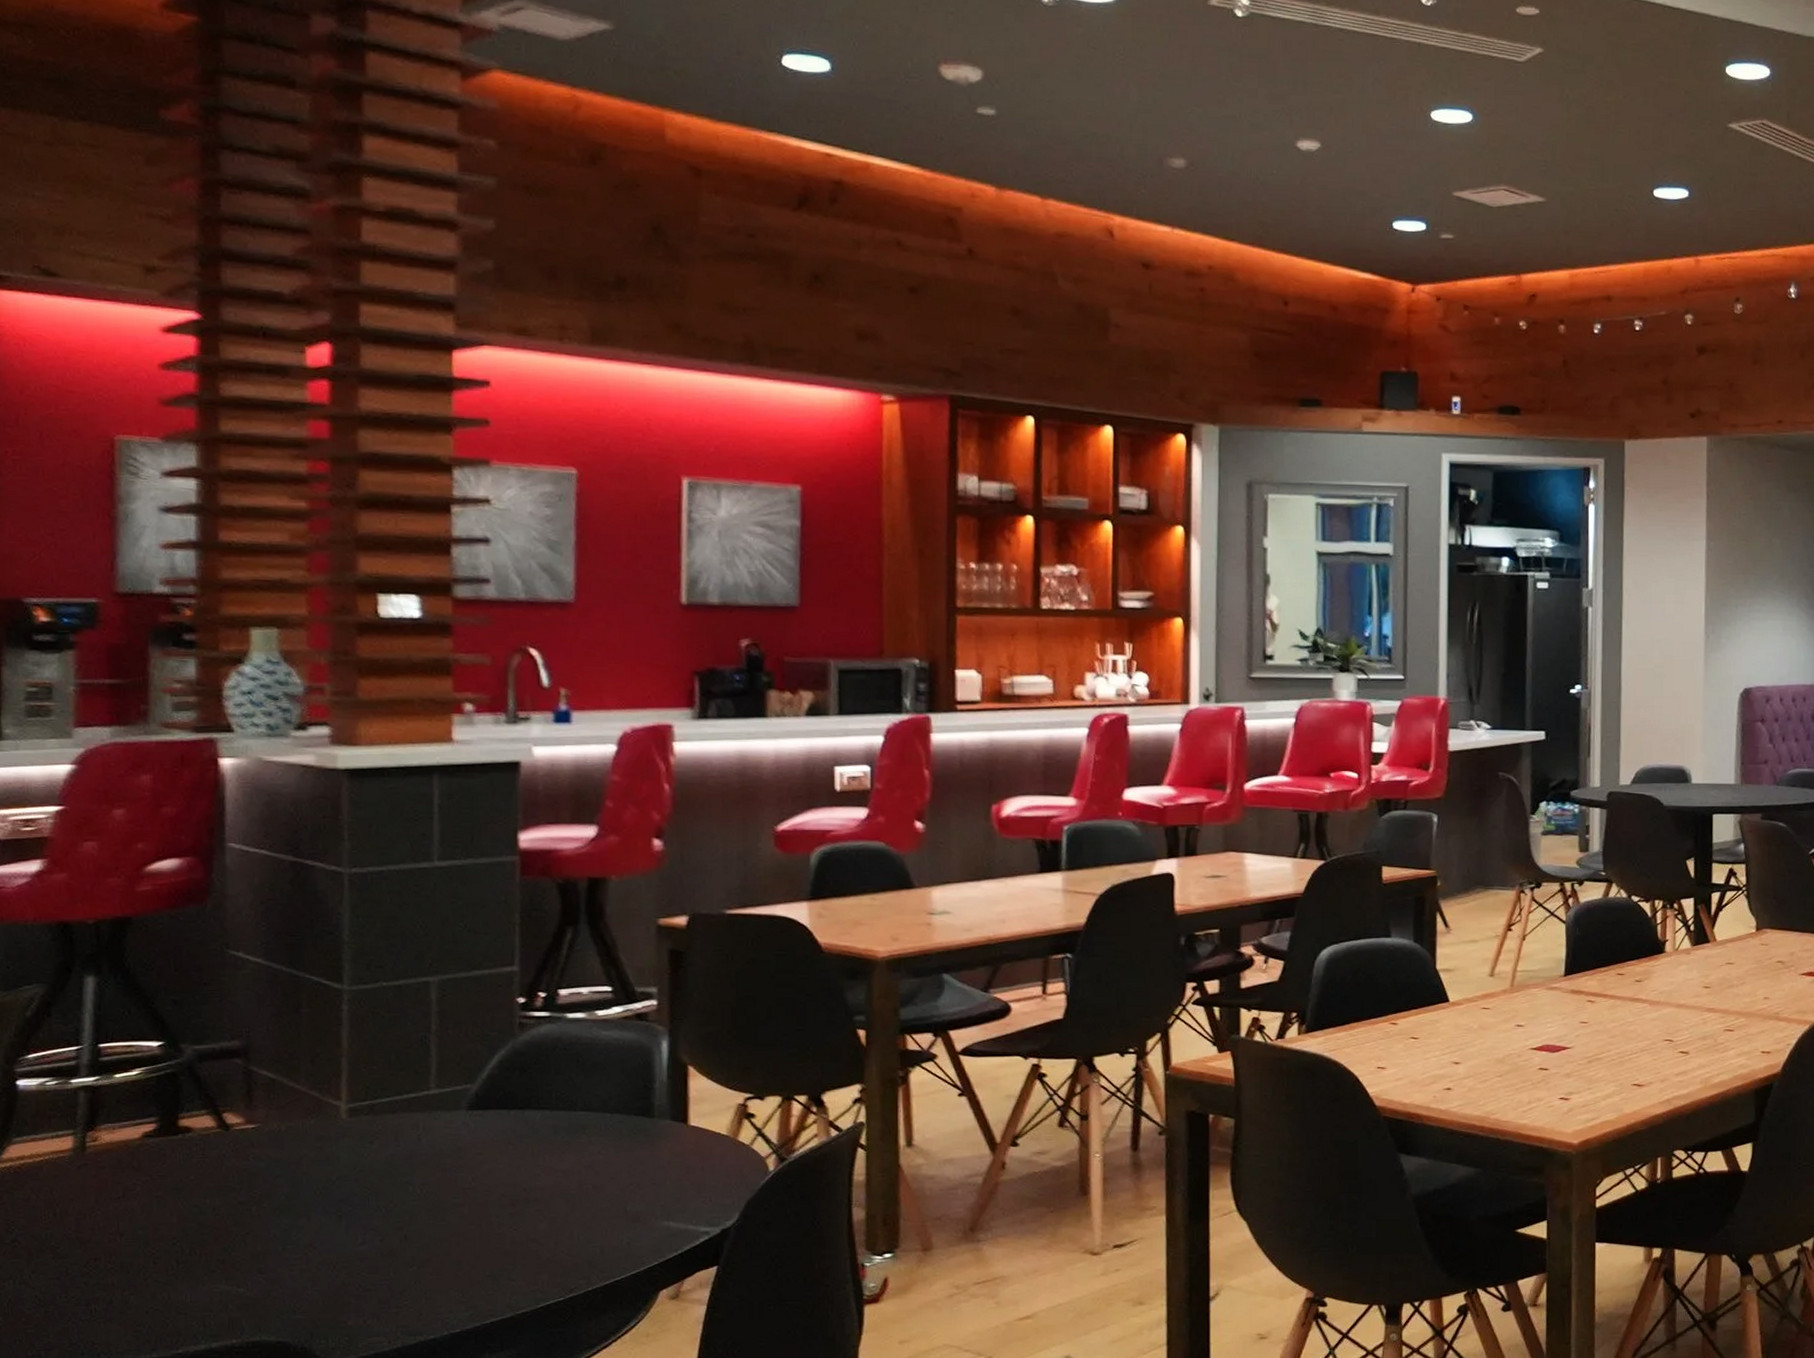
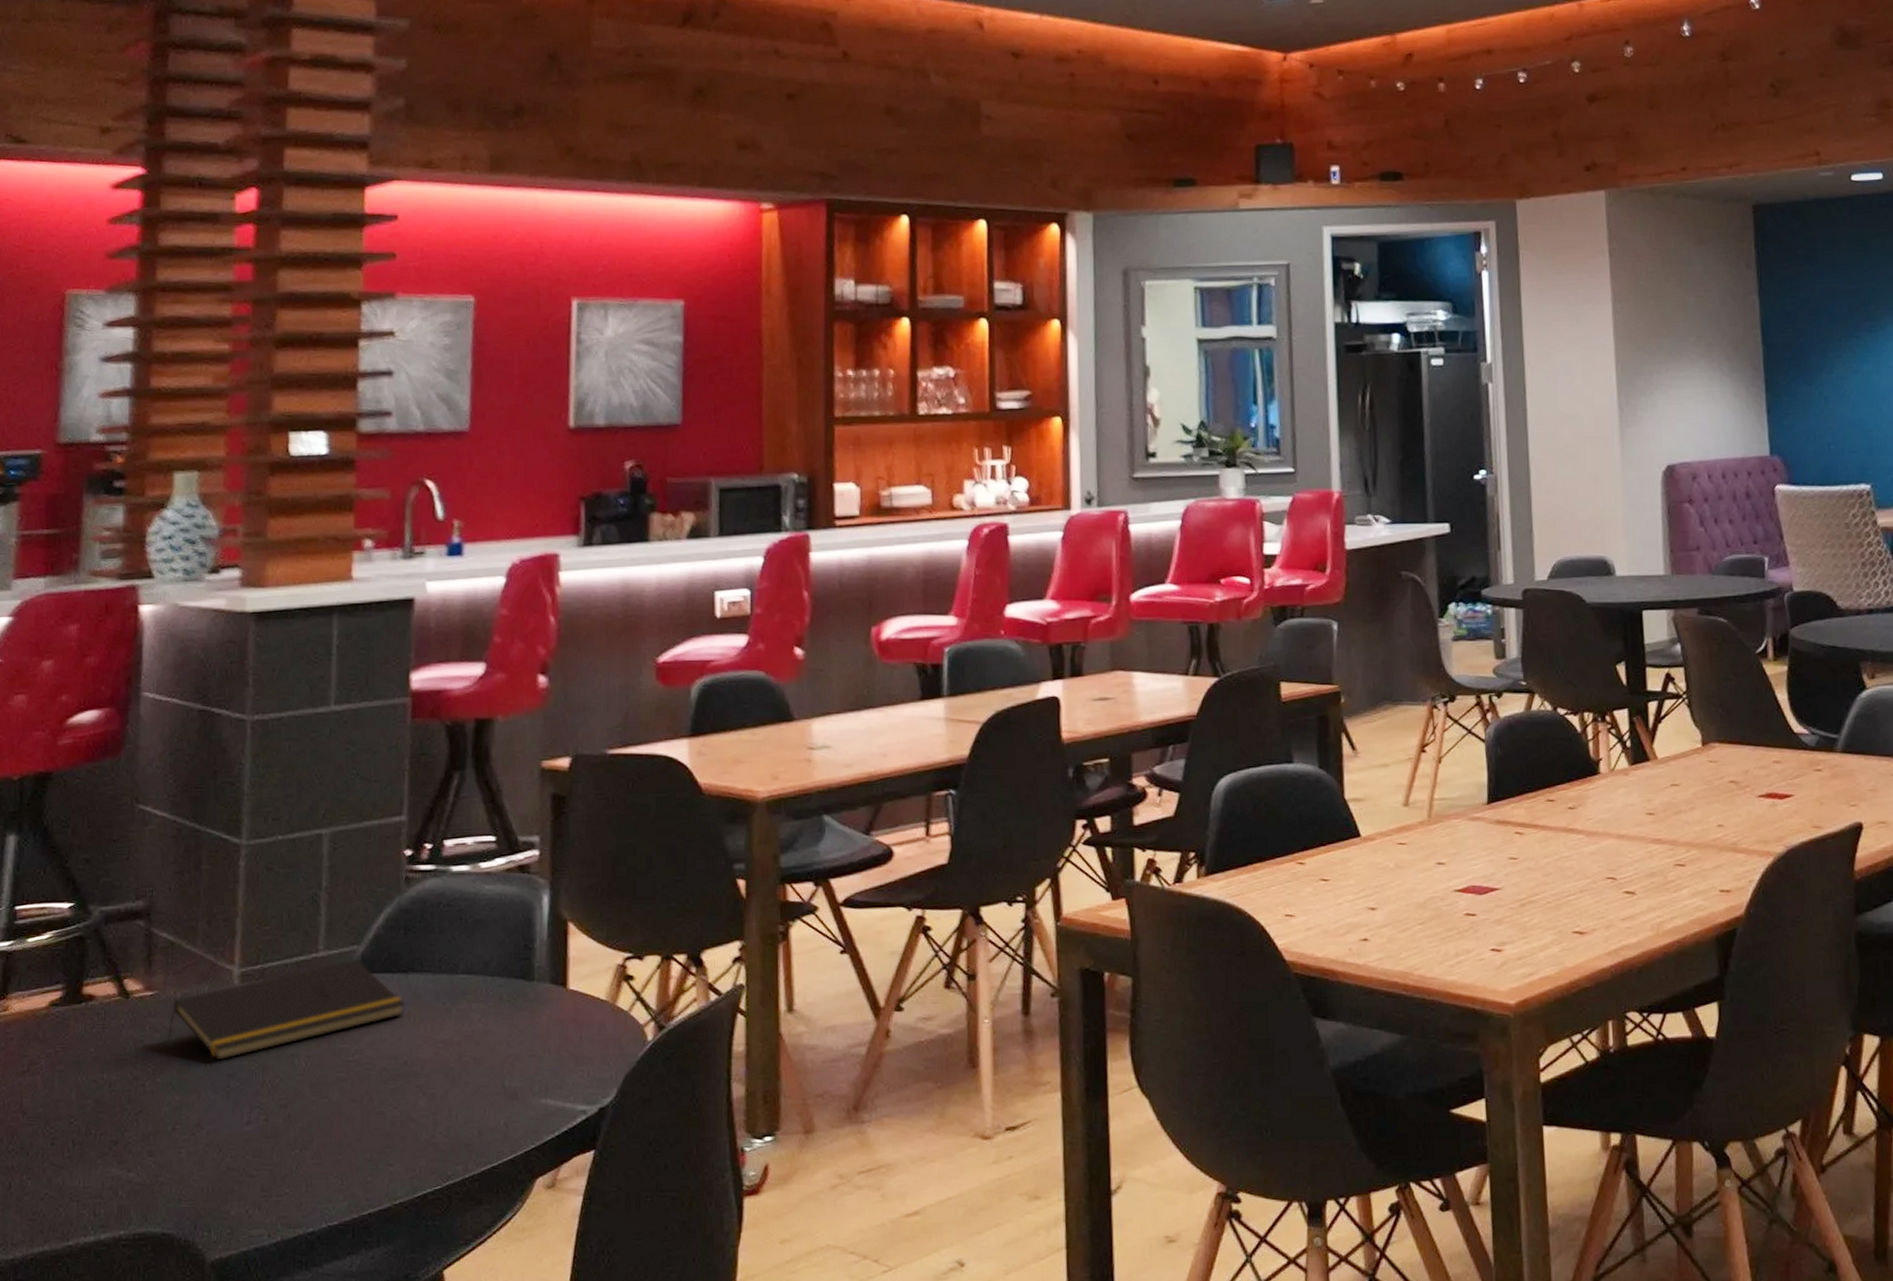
notepad: none [272,1096,522,1188] -> present [167,958,405,1061]

